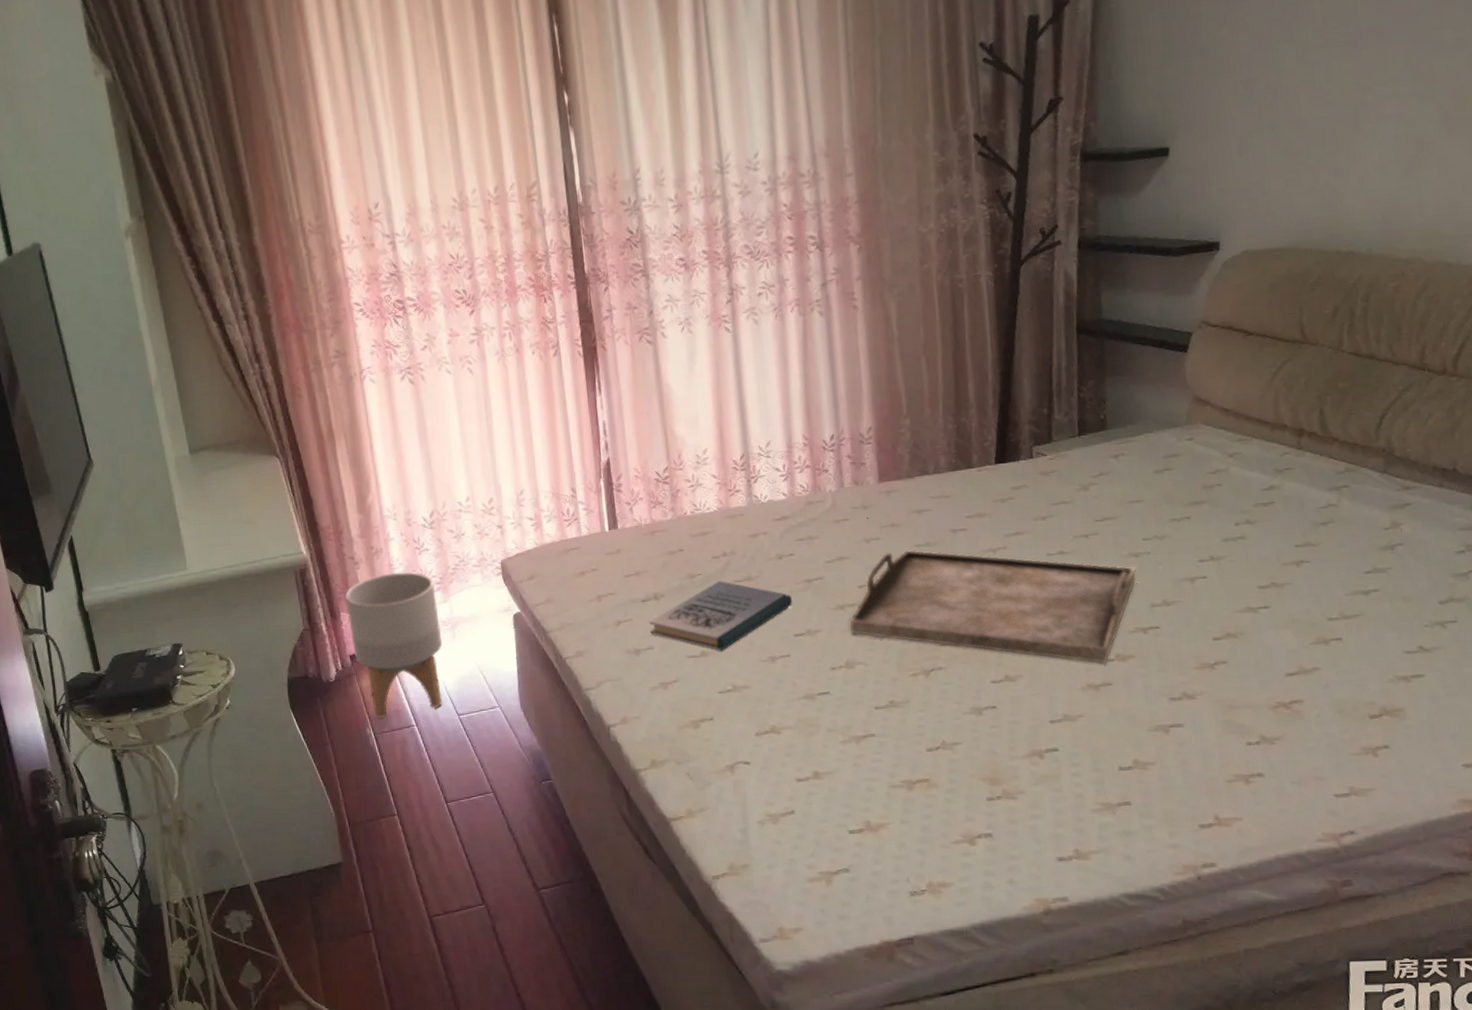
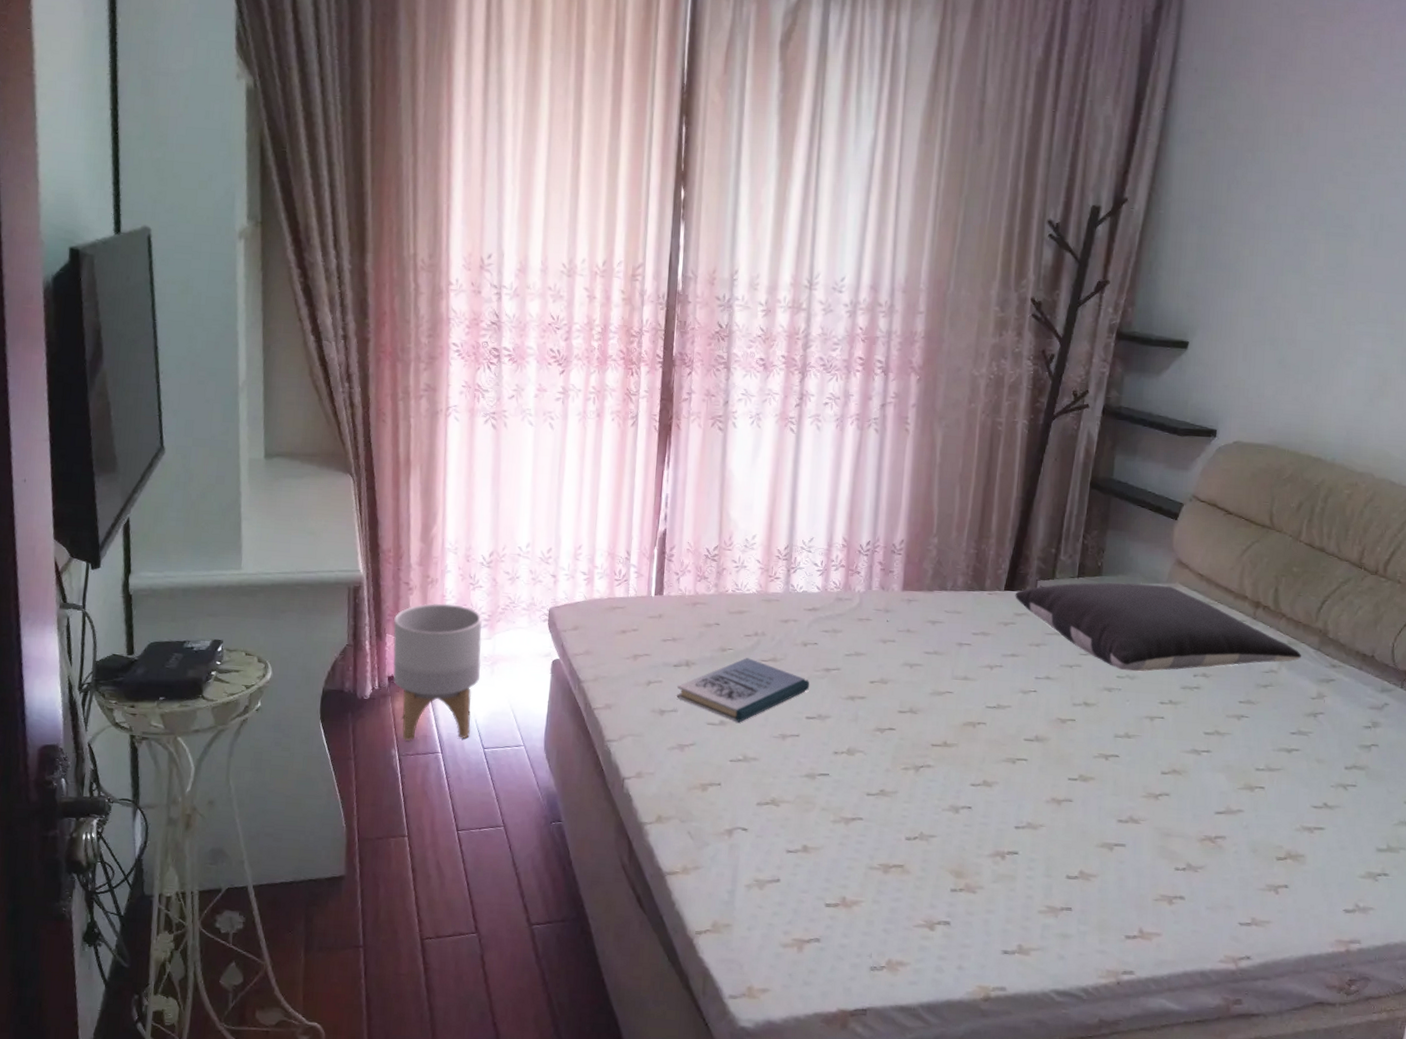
serving tray: present [849,550,1137,665] -> none [856,654,1107,783]
pillow: none [1008,428,1364,532] -> present [1015,582,1301,672]

